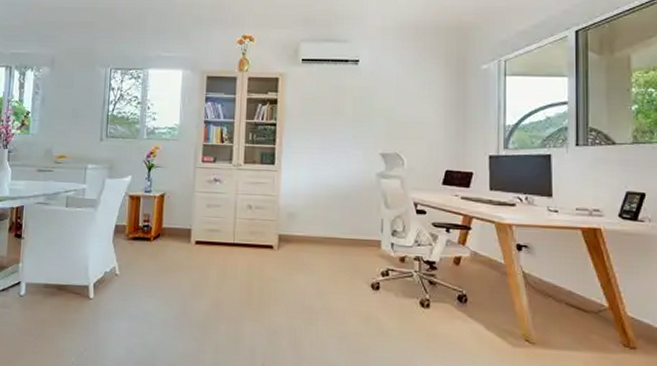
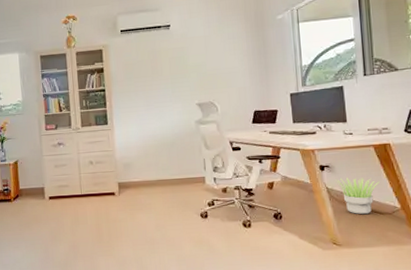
potted plant: none [534,262,586,310] -> present [336,177,380,215]

